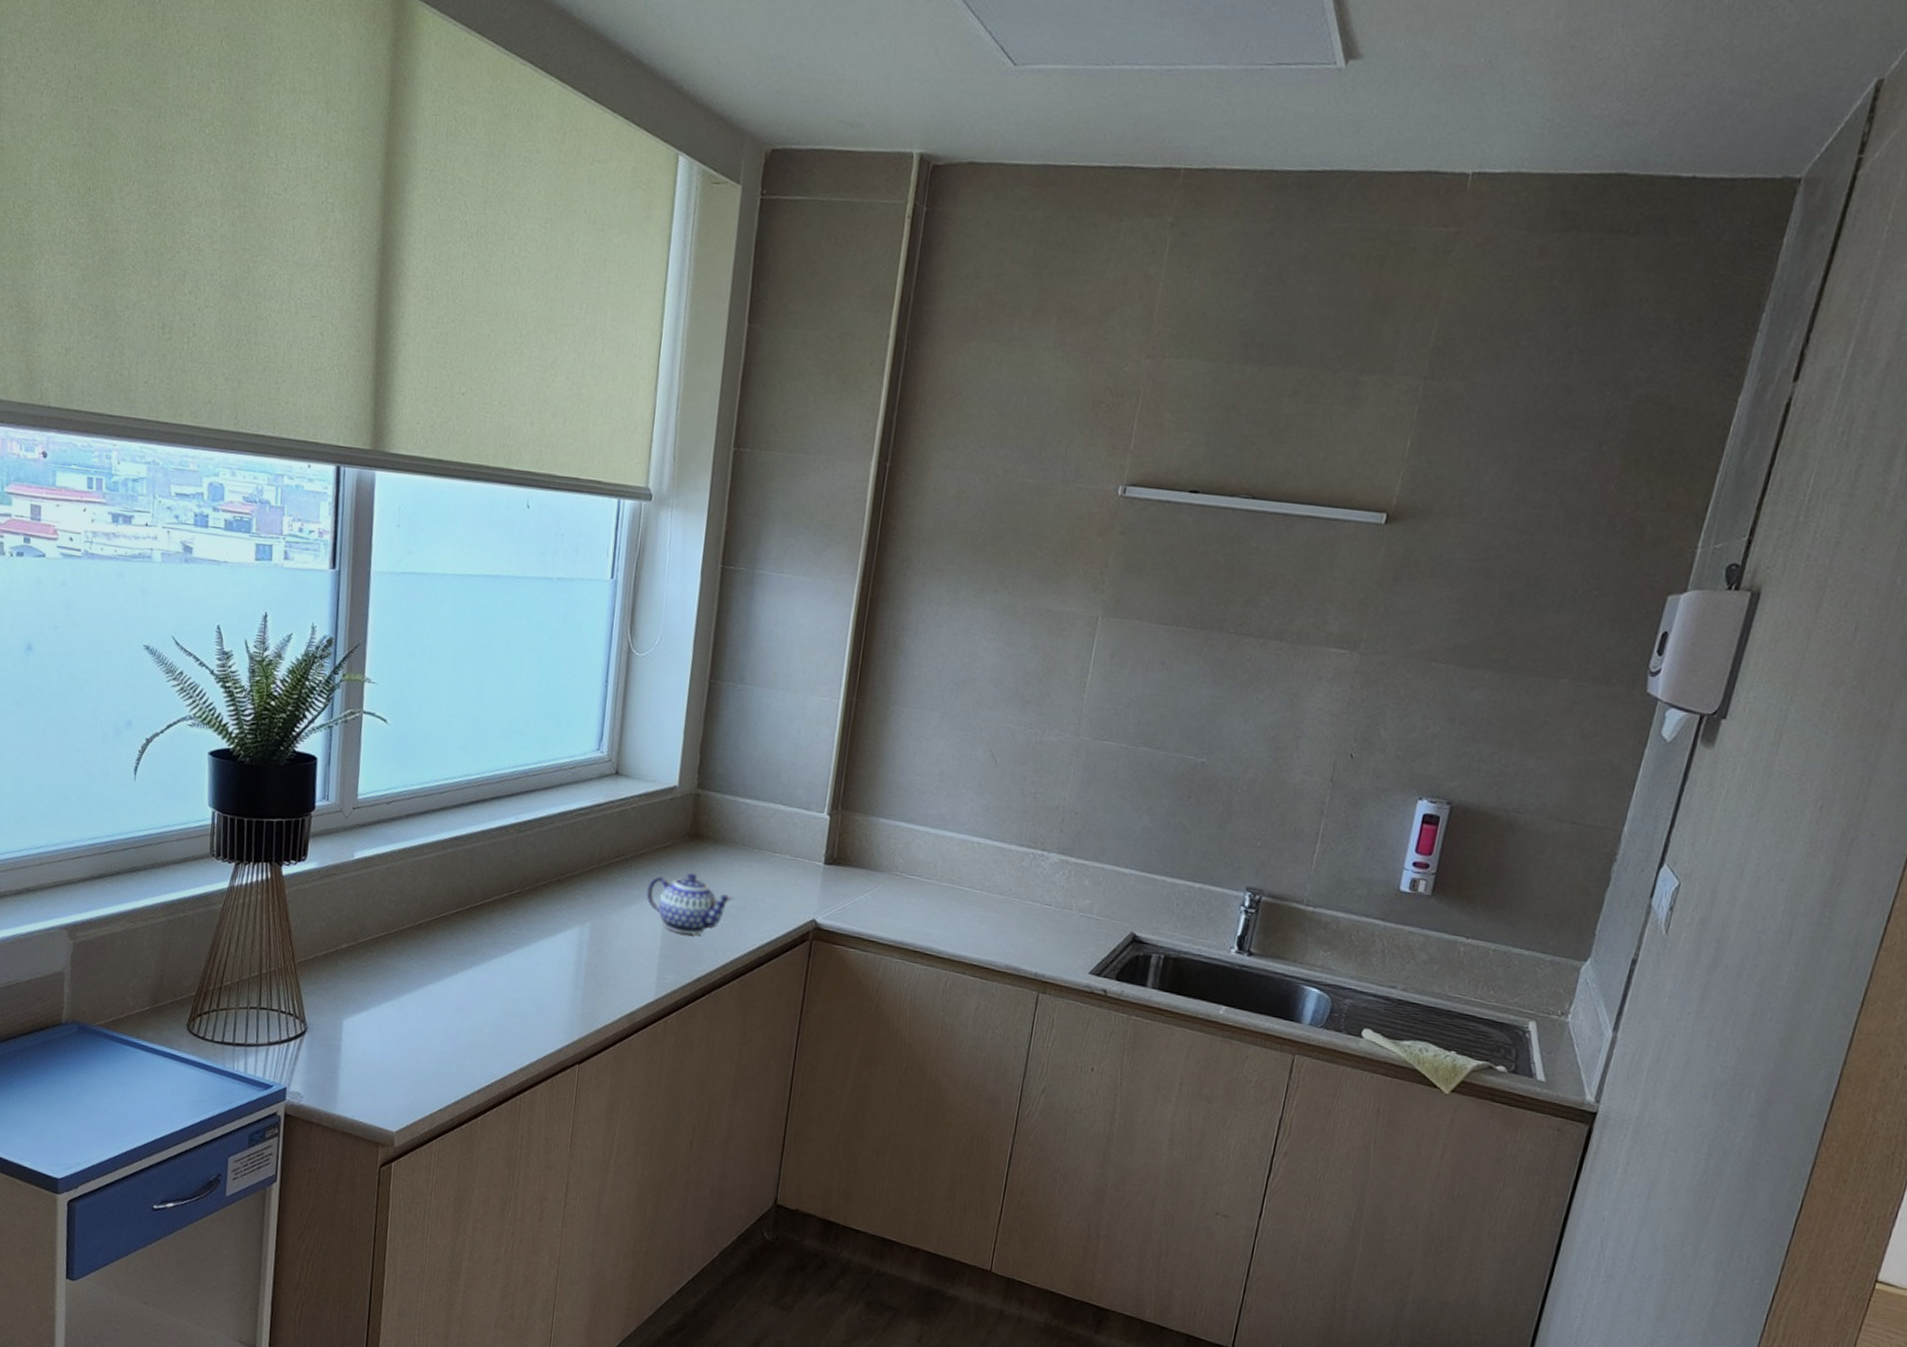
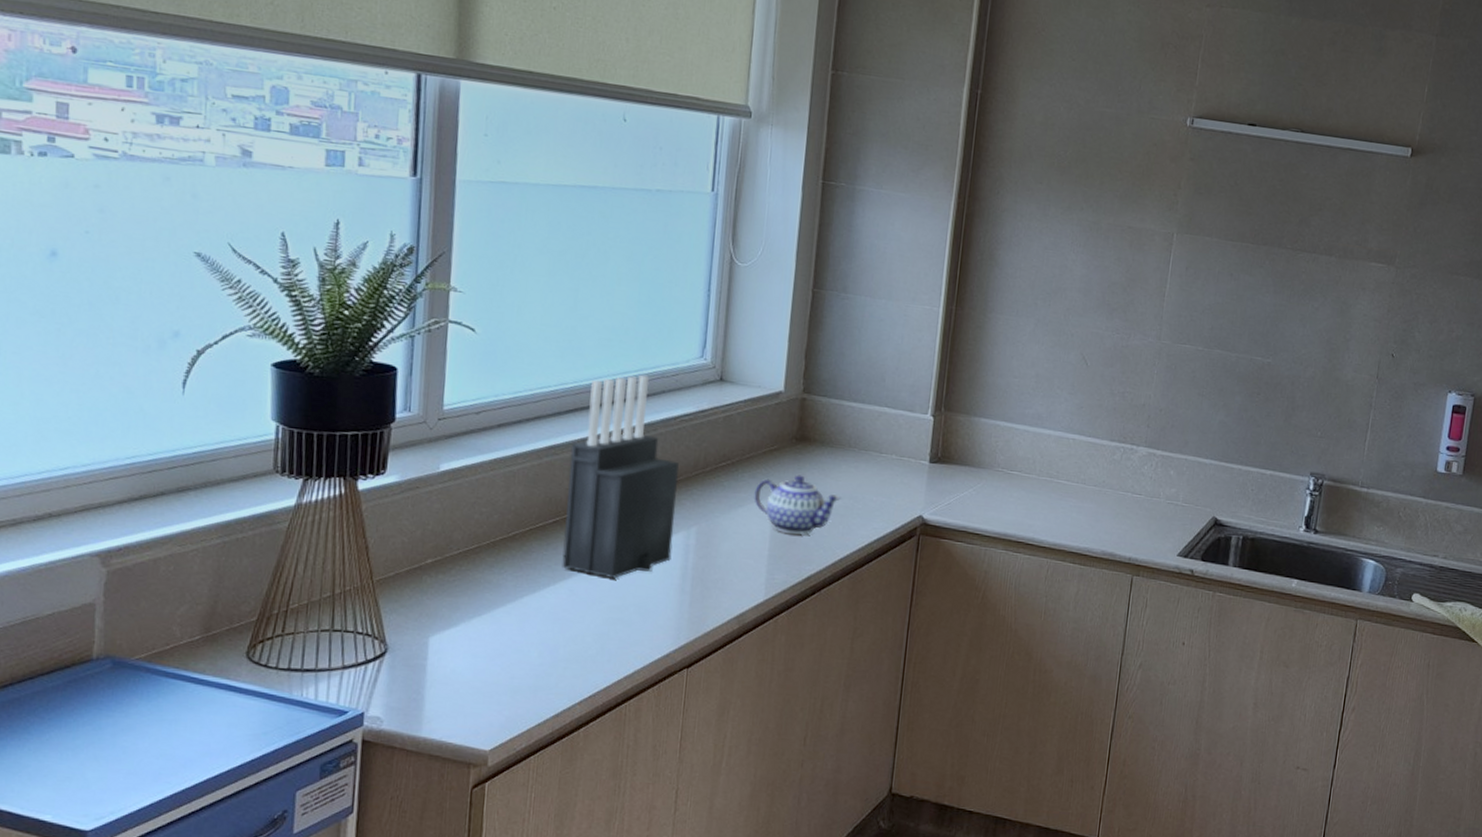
knife block: none [463,767,574,972] -> present [562,374,679,579]

